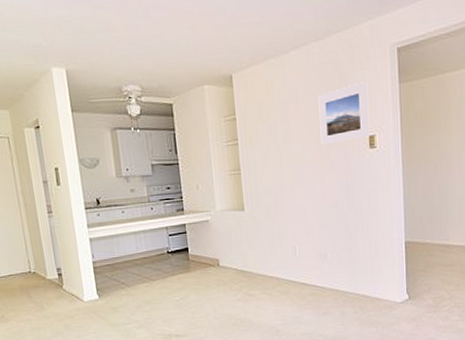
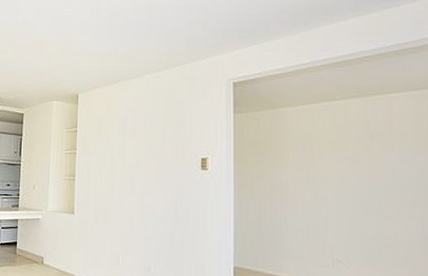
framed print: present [318,82,370,145] -> none [154,109,203,162]

